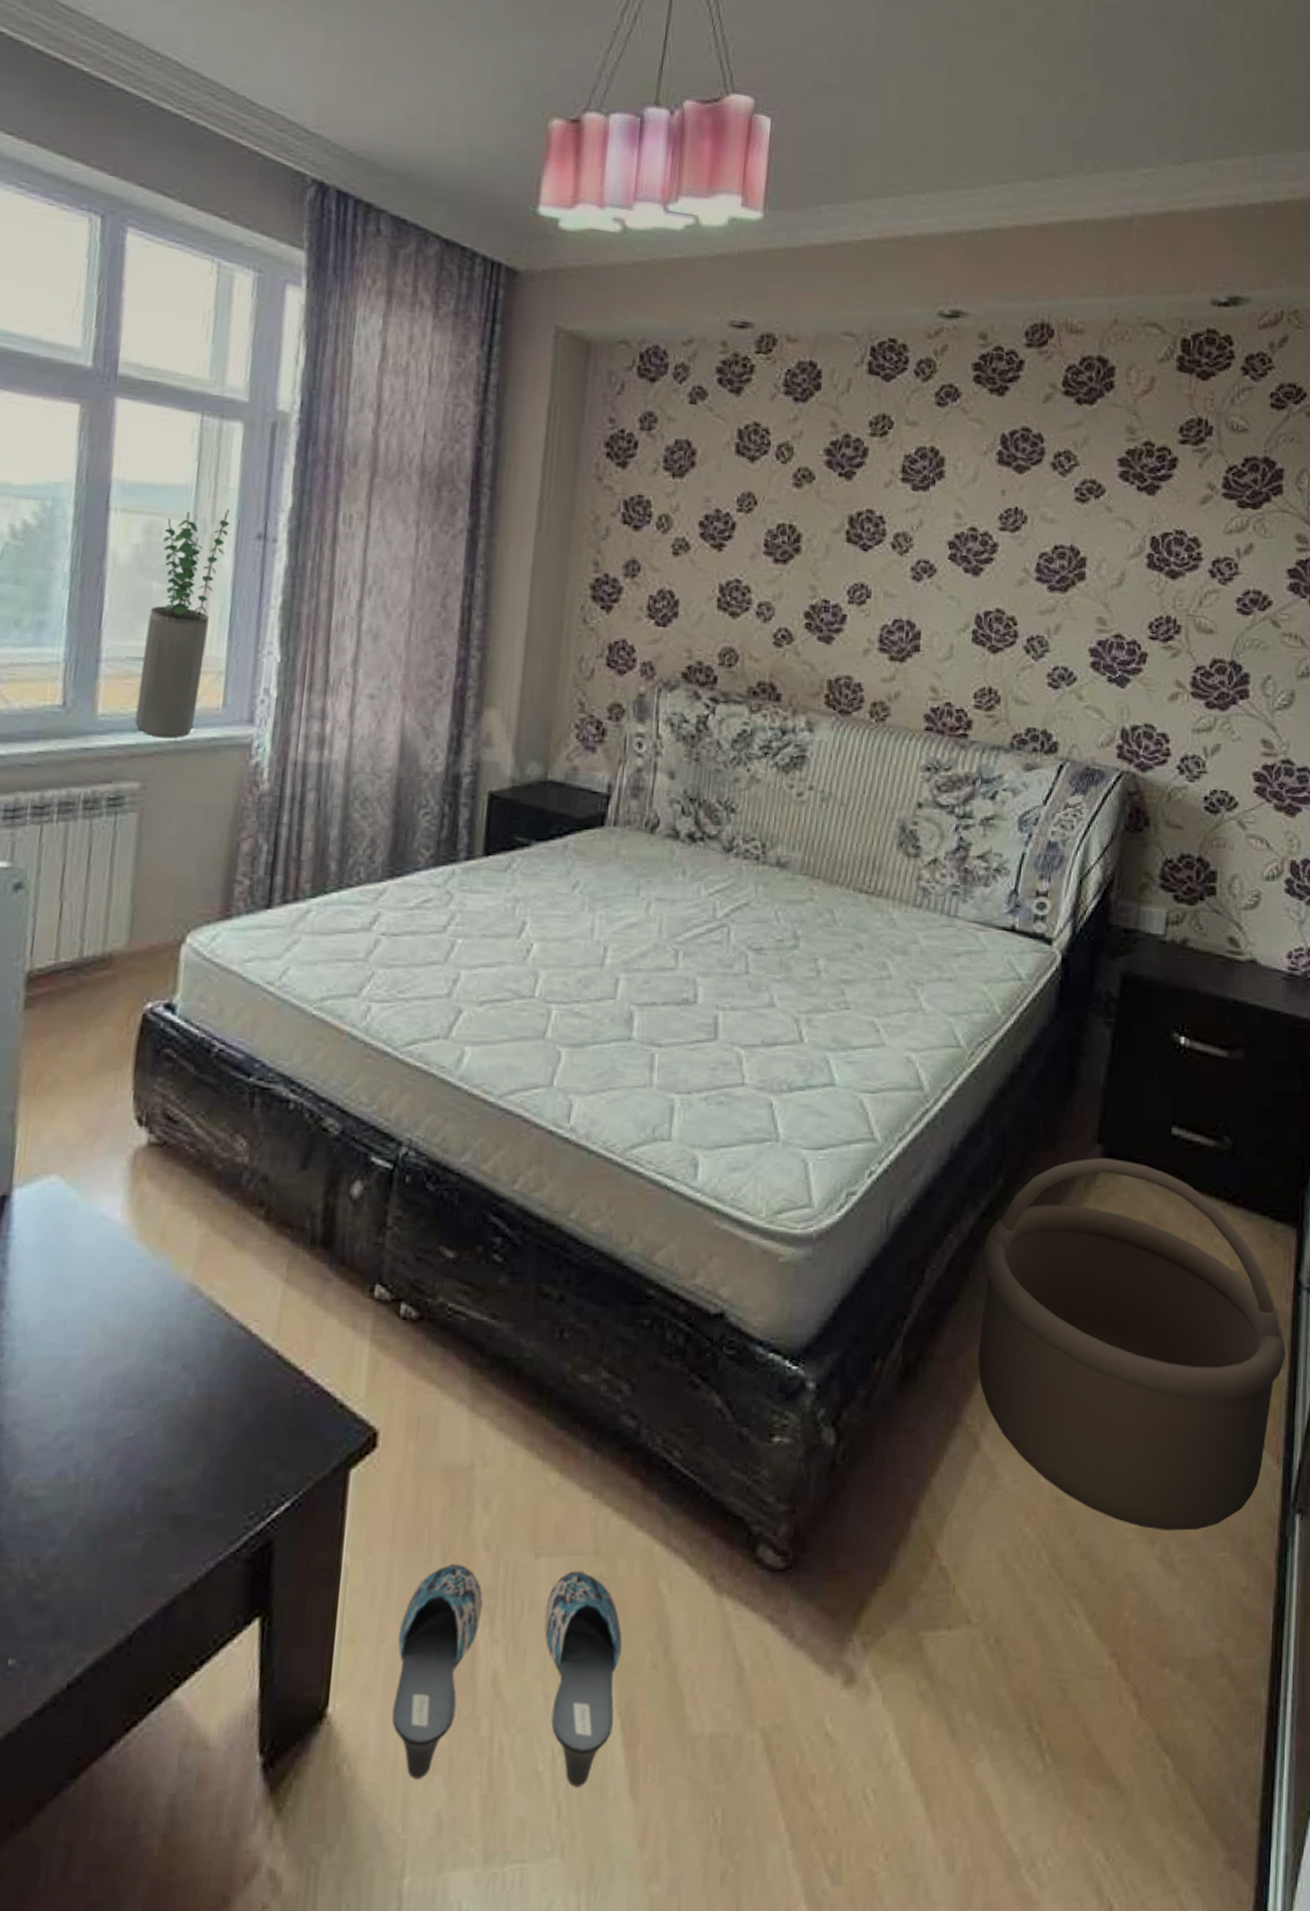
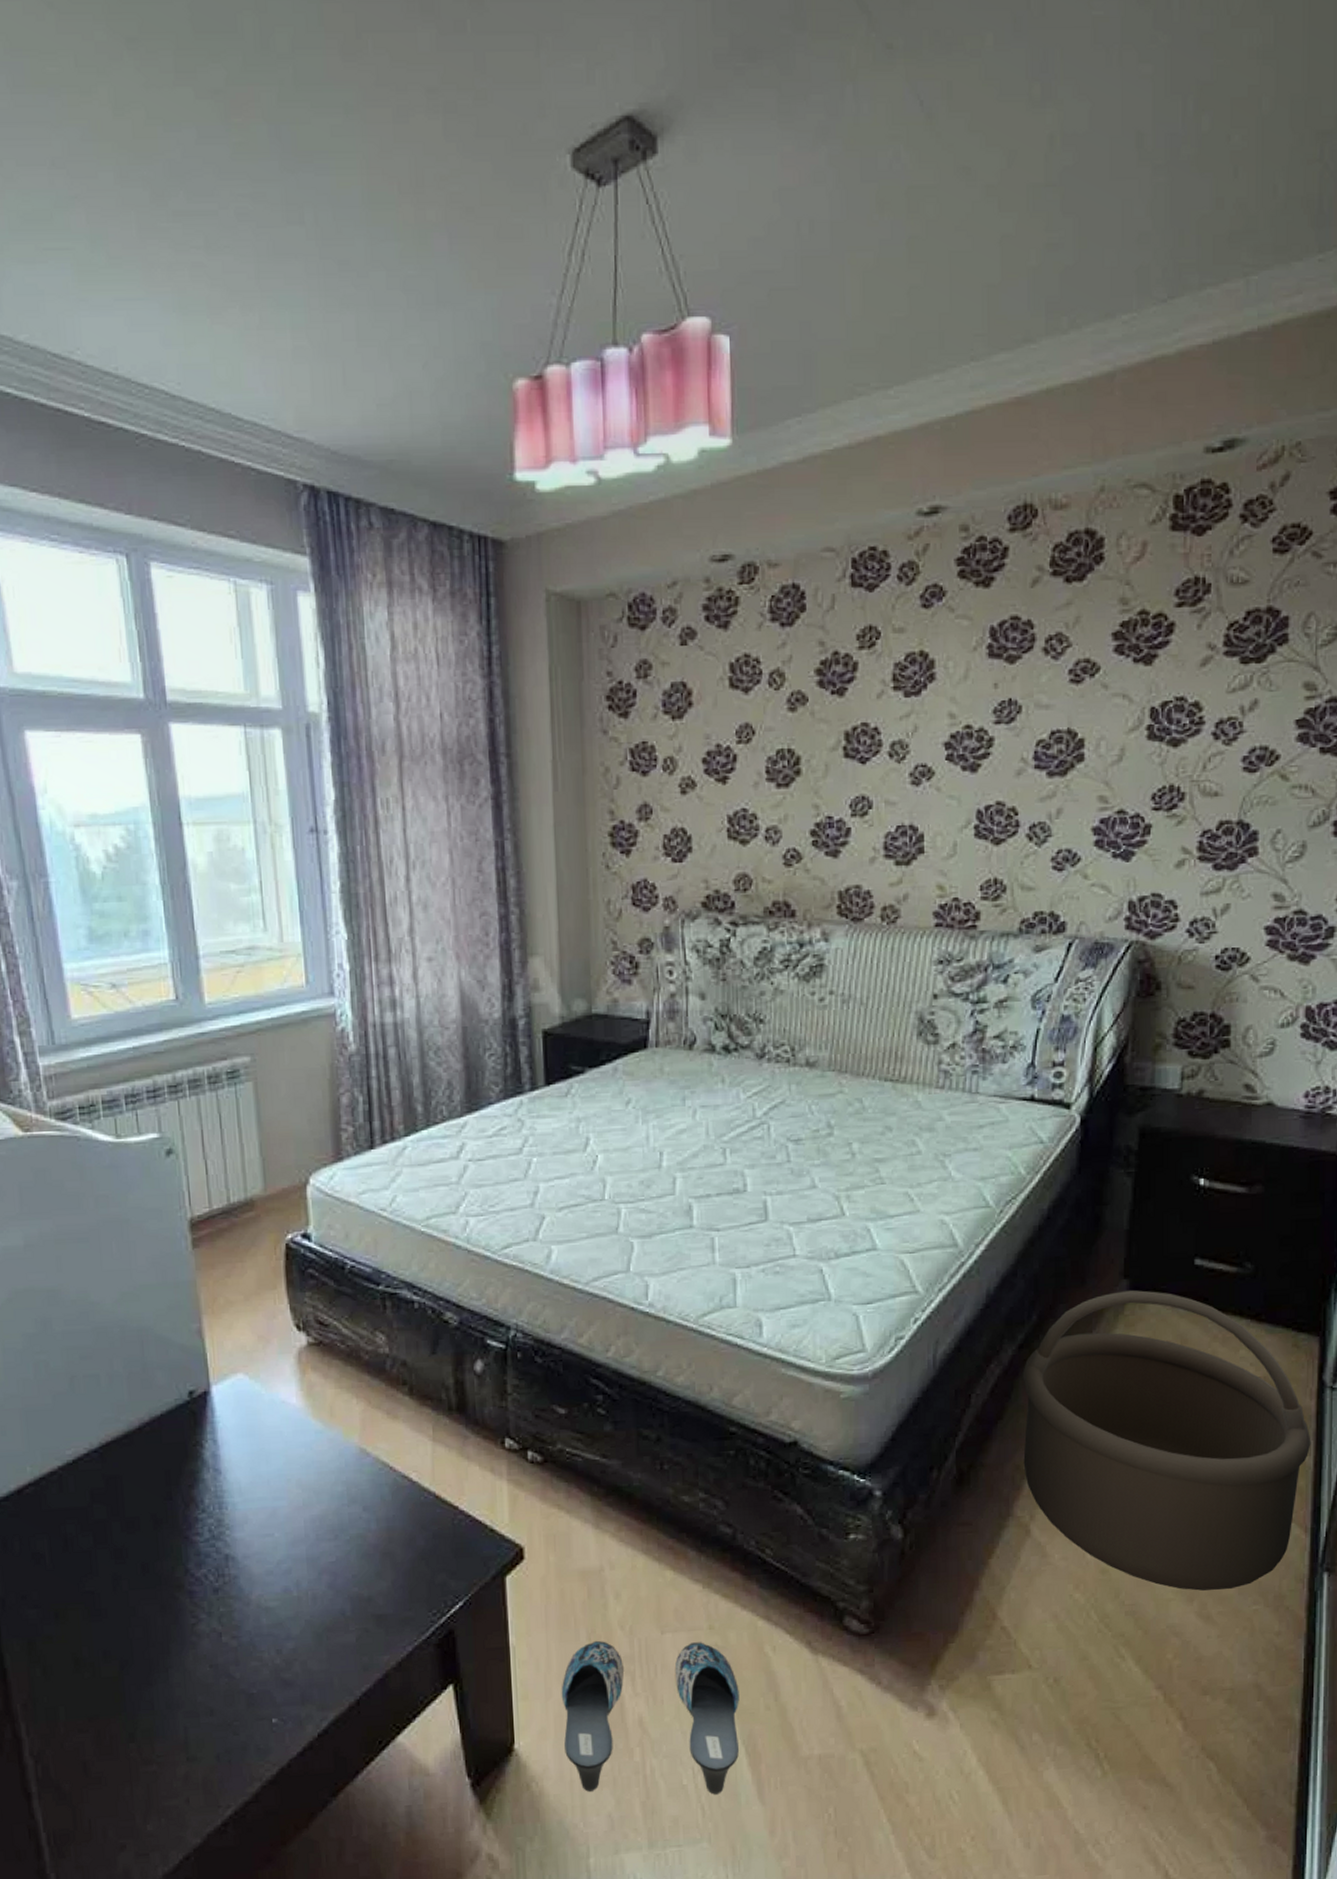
vase: present [135,508,230,739] -> none [231,809,285,1017]

